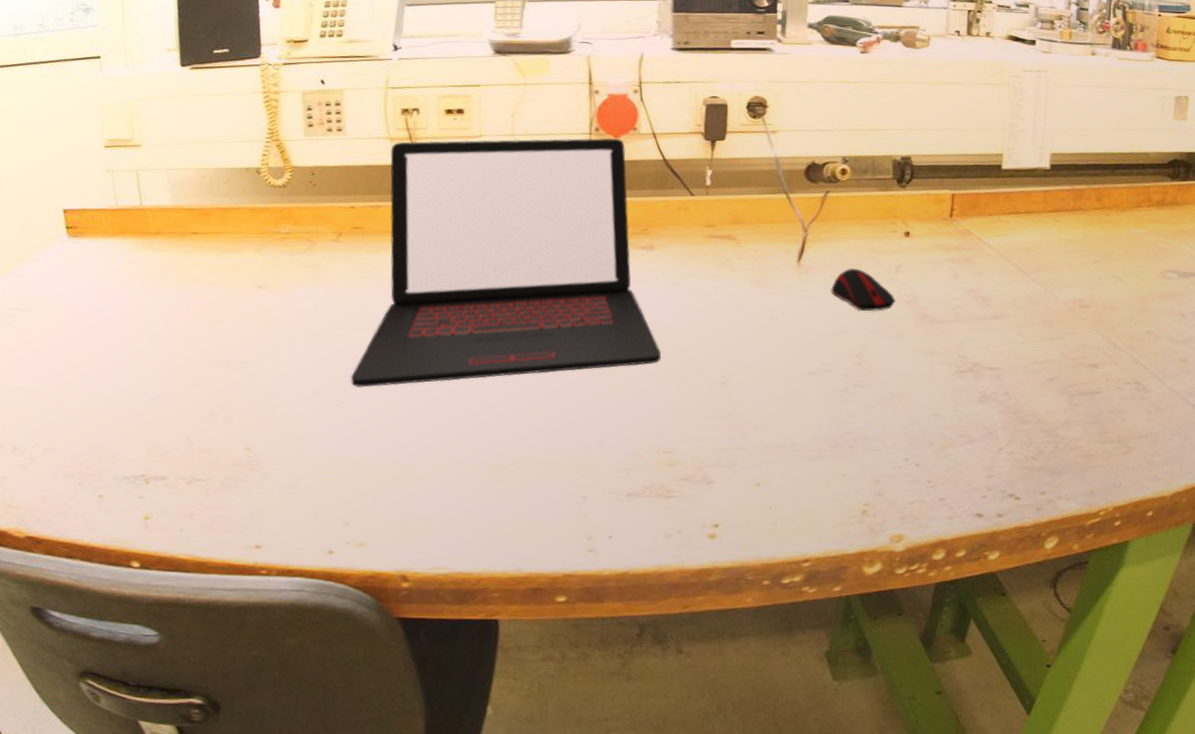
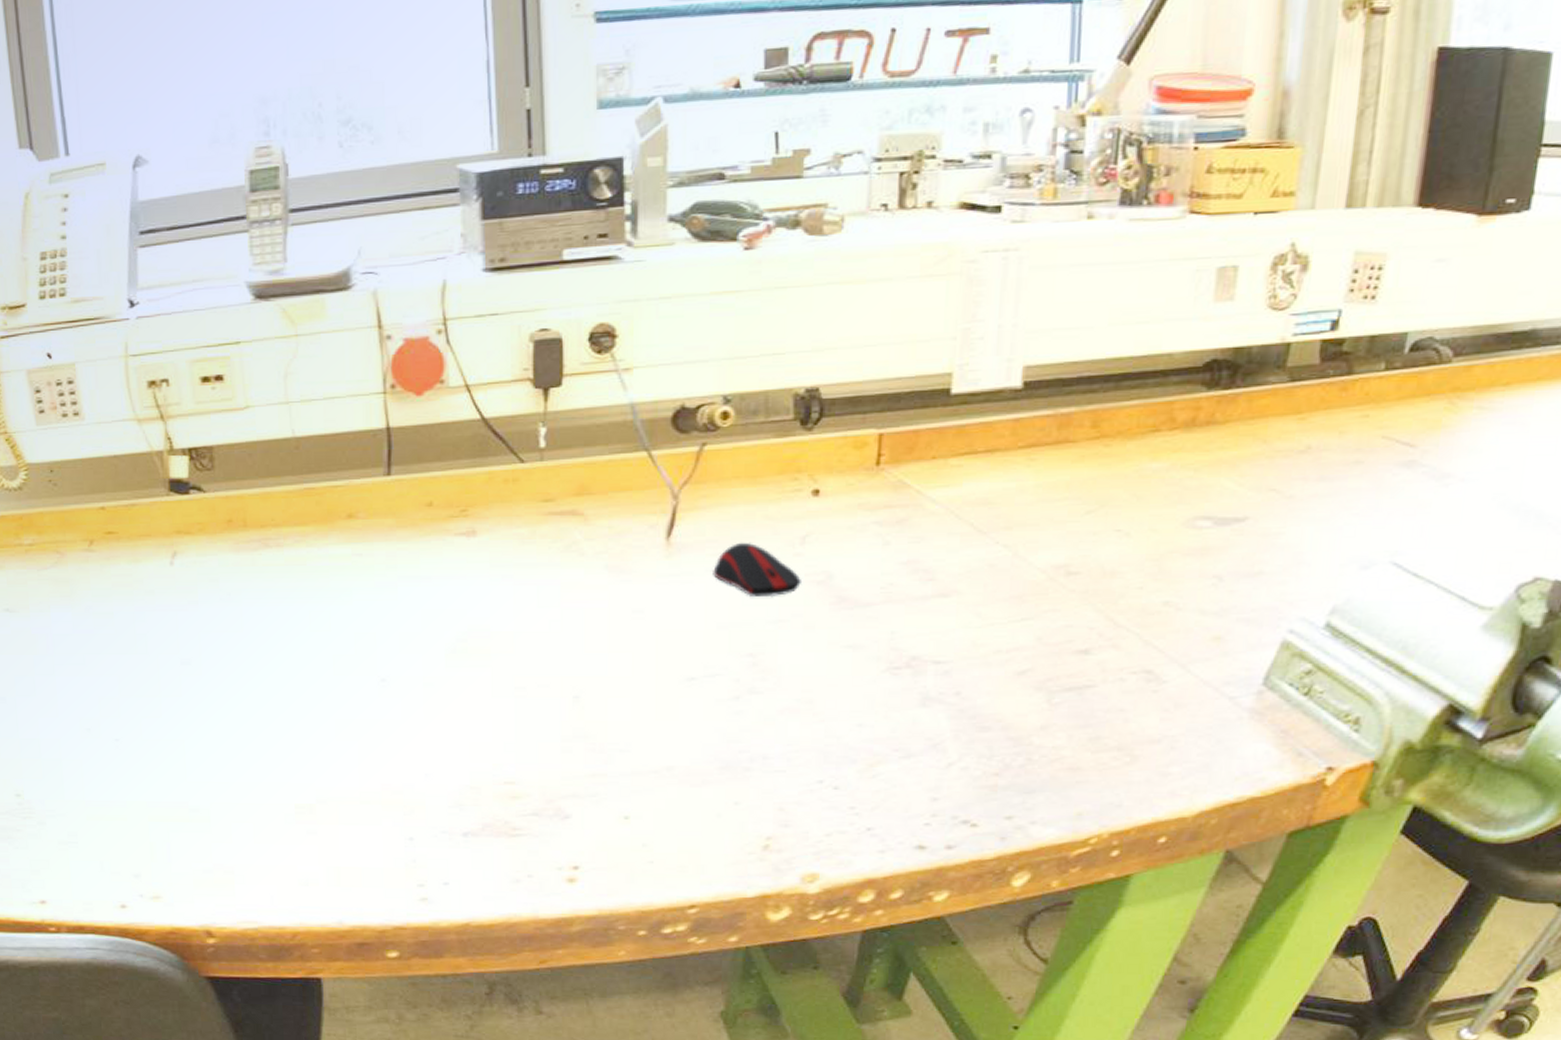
laptop: present [350,138,661,387] -> none [122,395,494,721]

